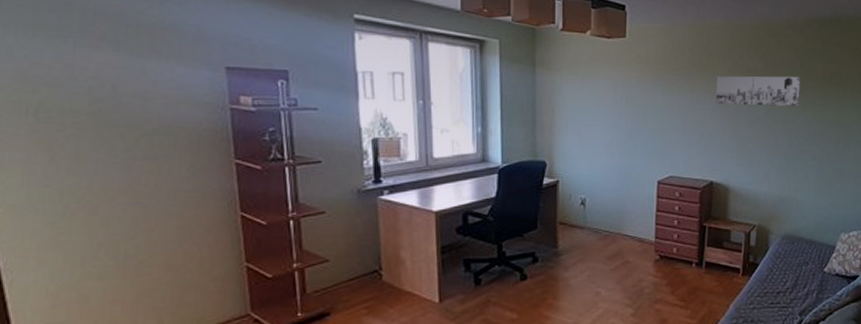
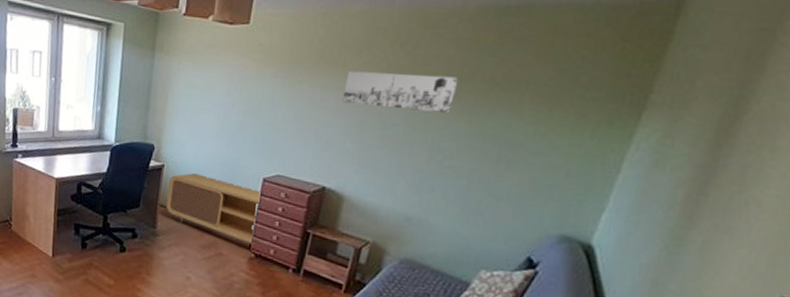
tv stand: none [565,185,657,247] -> present [165,173,260,245]

